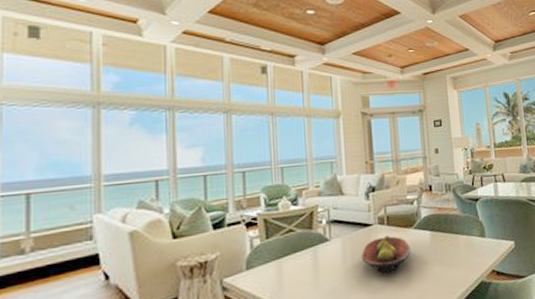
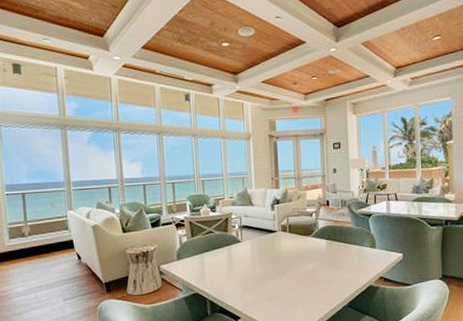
fruit bowl: present [361,235,411,273] -> none [267,241,309,272]

